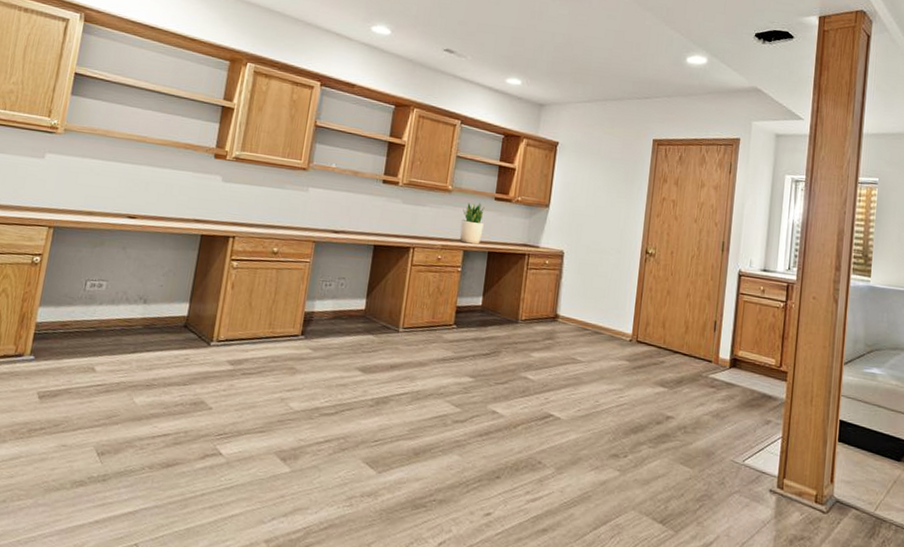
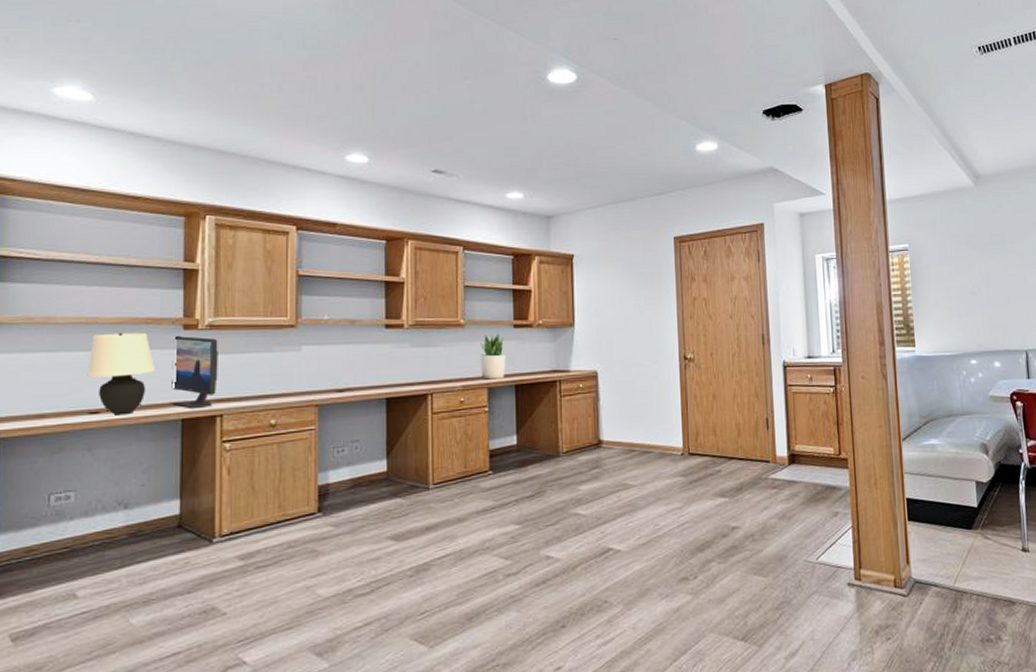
table lamp: none [131,151,186,224] -> present [87,332,155,416]
computer monitor: none [196,163,241,228] -> present [171,336,218,409]

